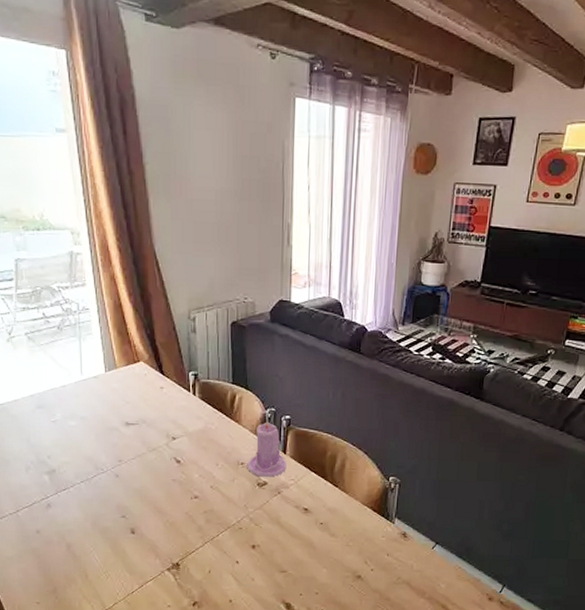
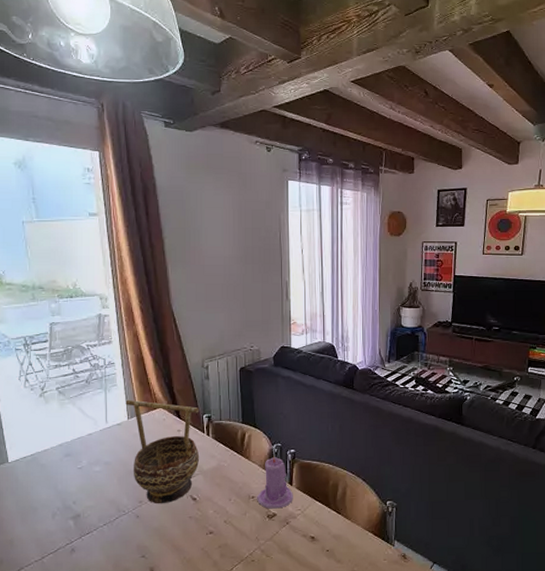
decorative bowl: none [102,350,185,465] -> present [125,399,200,504]

